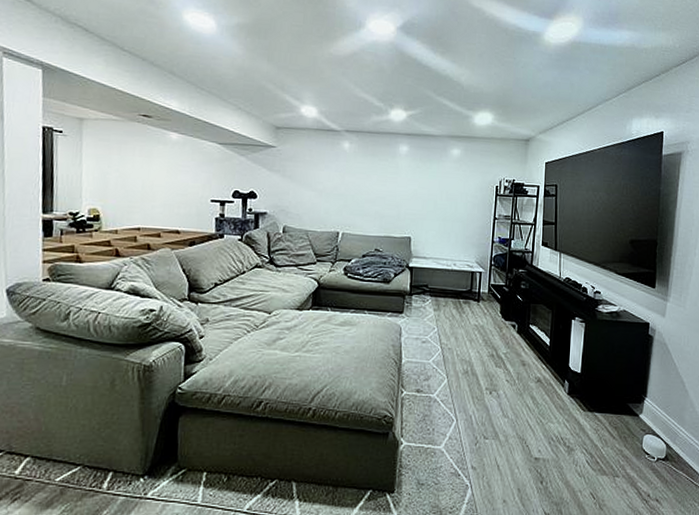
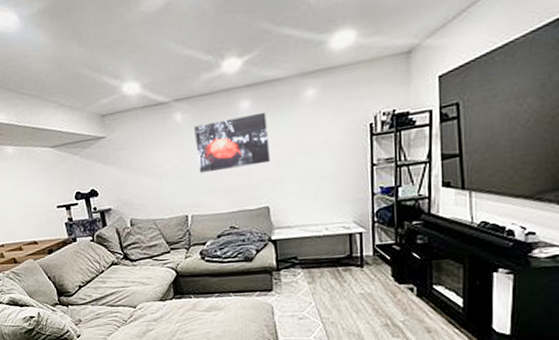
wall art: none [356,156,420,200] -> present [194,111,270,174]

